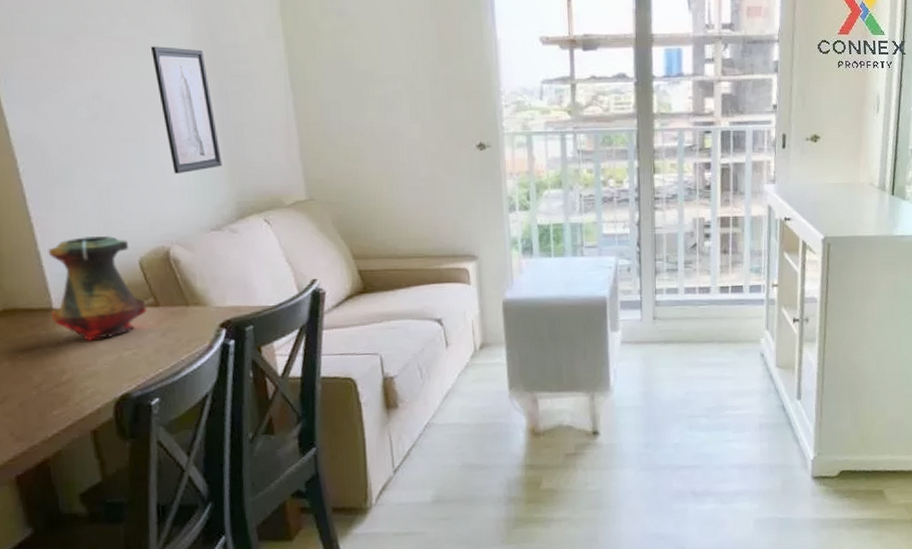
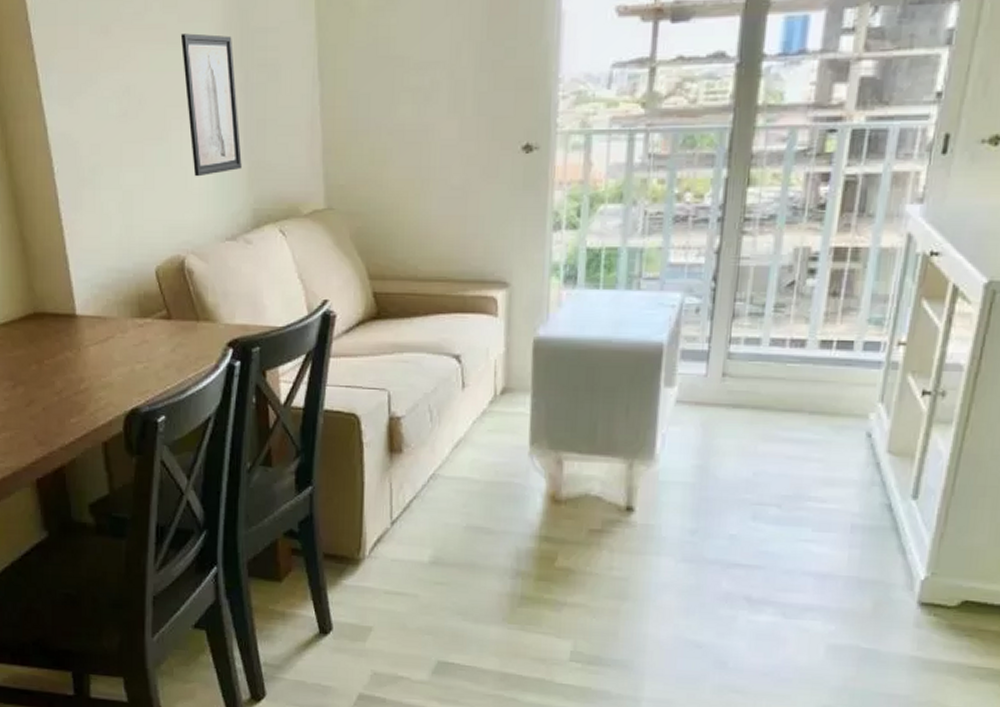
vase: present [48,235,147,341] -> none [74,241,160,351]

